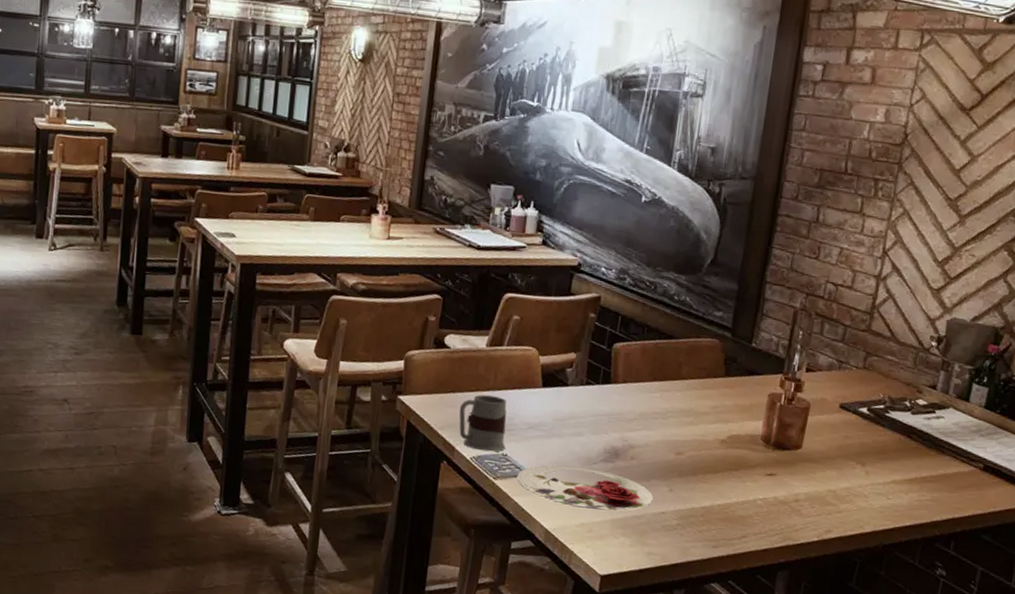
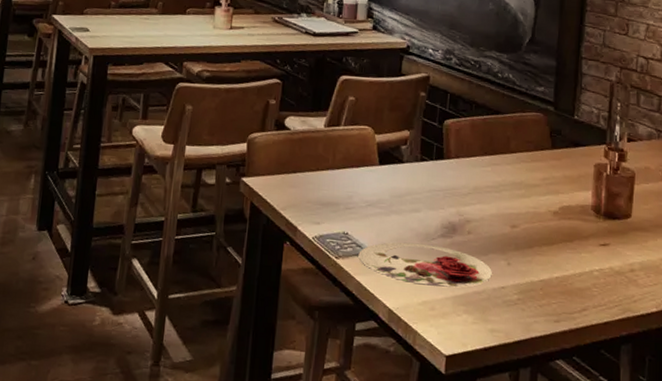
mug: present [459,394,507,452] -> none [300,174,347,231]

